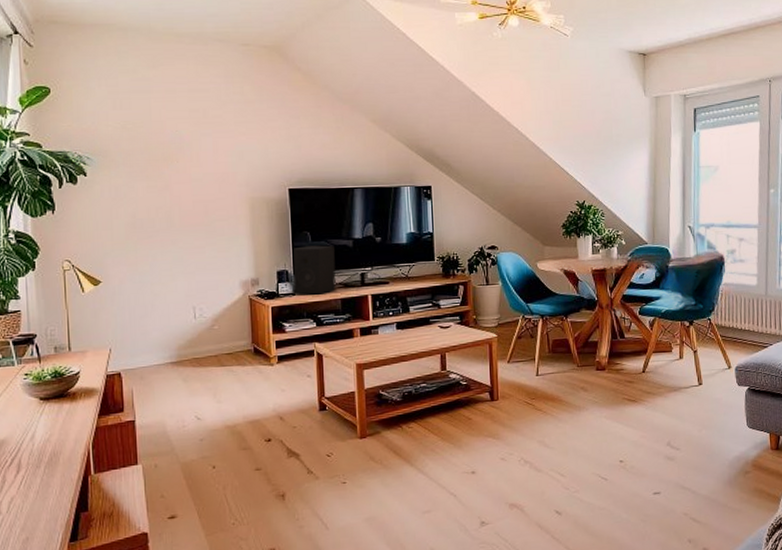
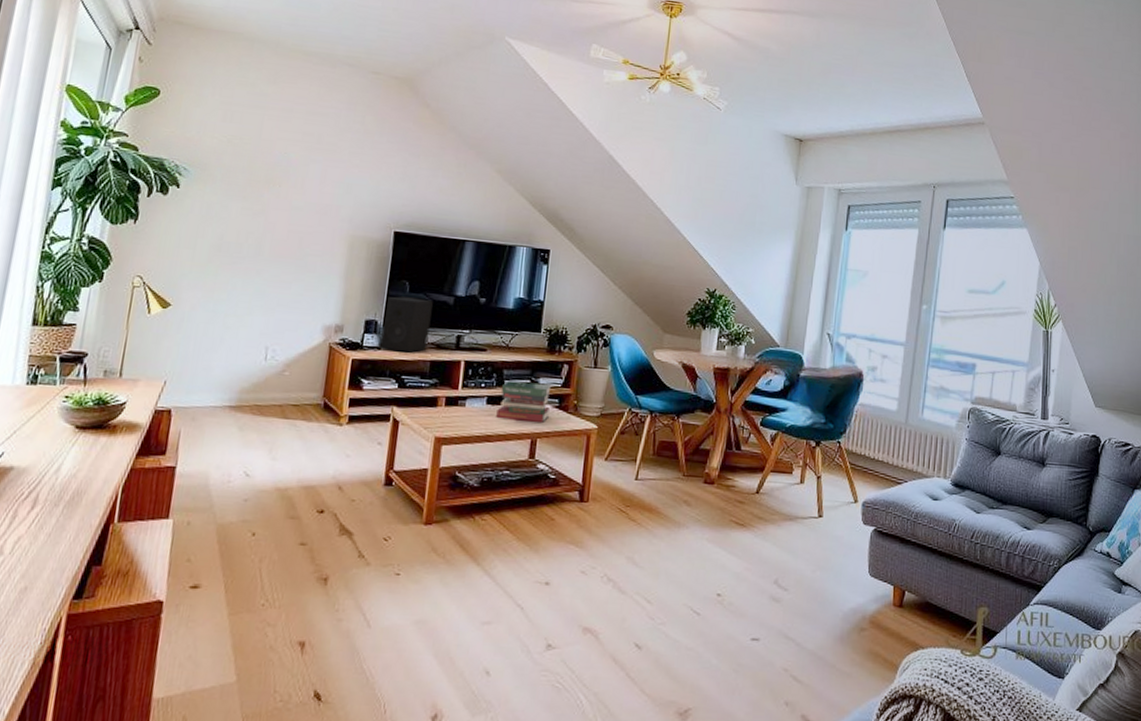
books: none [407,304,453,341] -> present [496,380,551,422]

